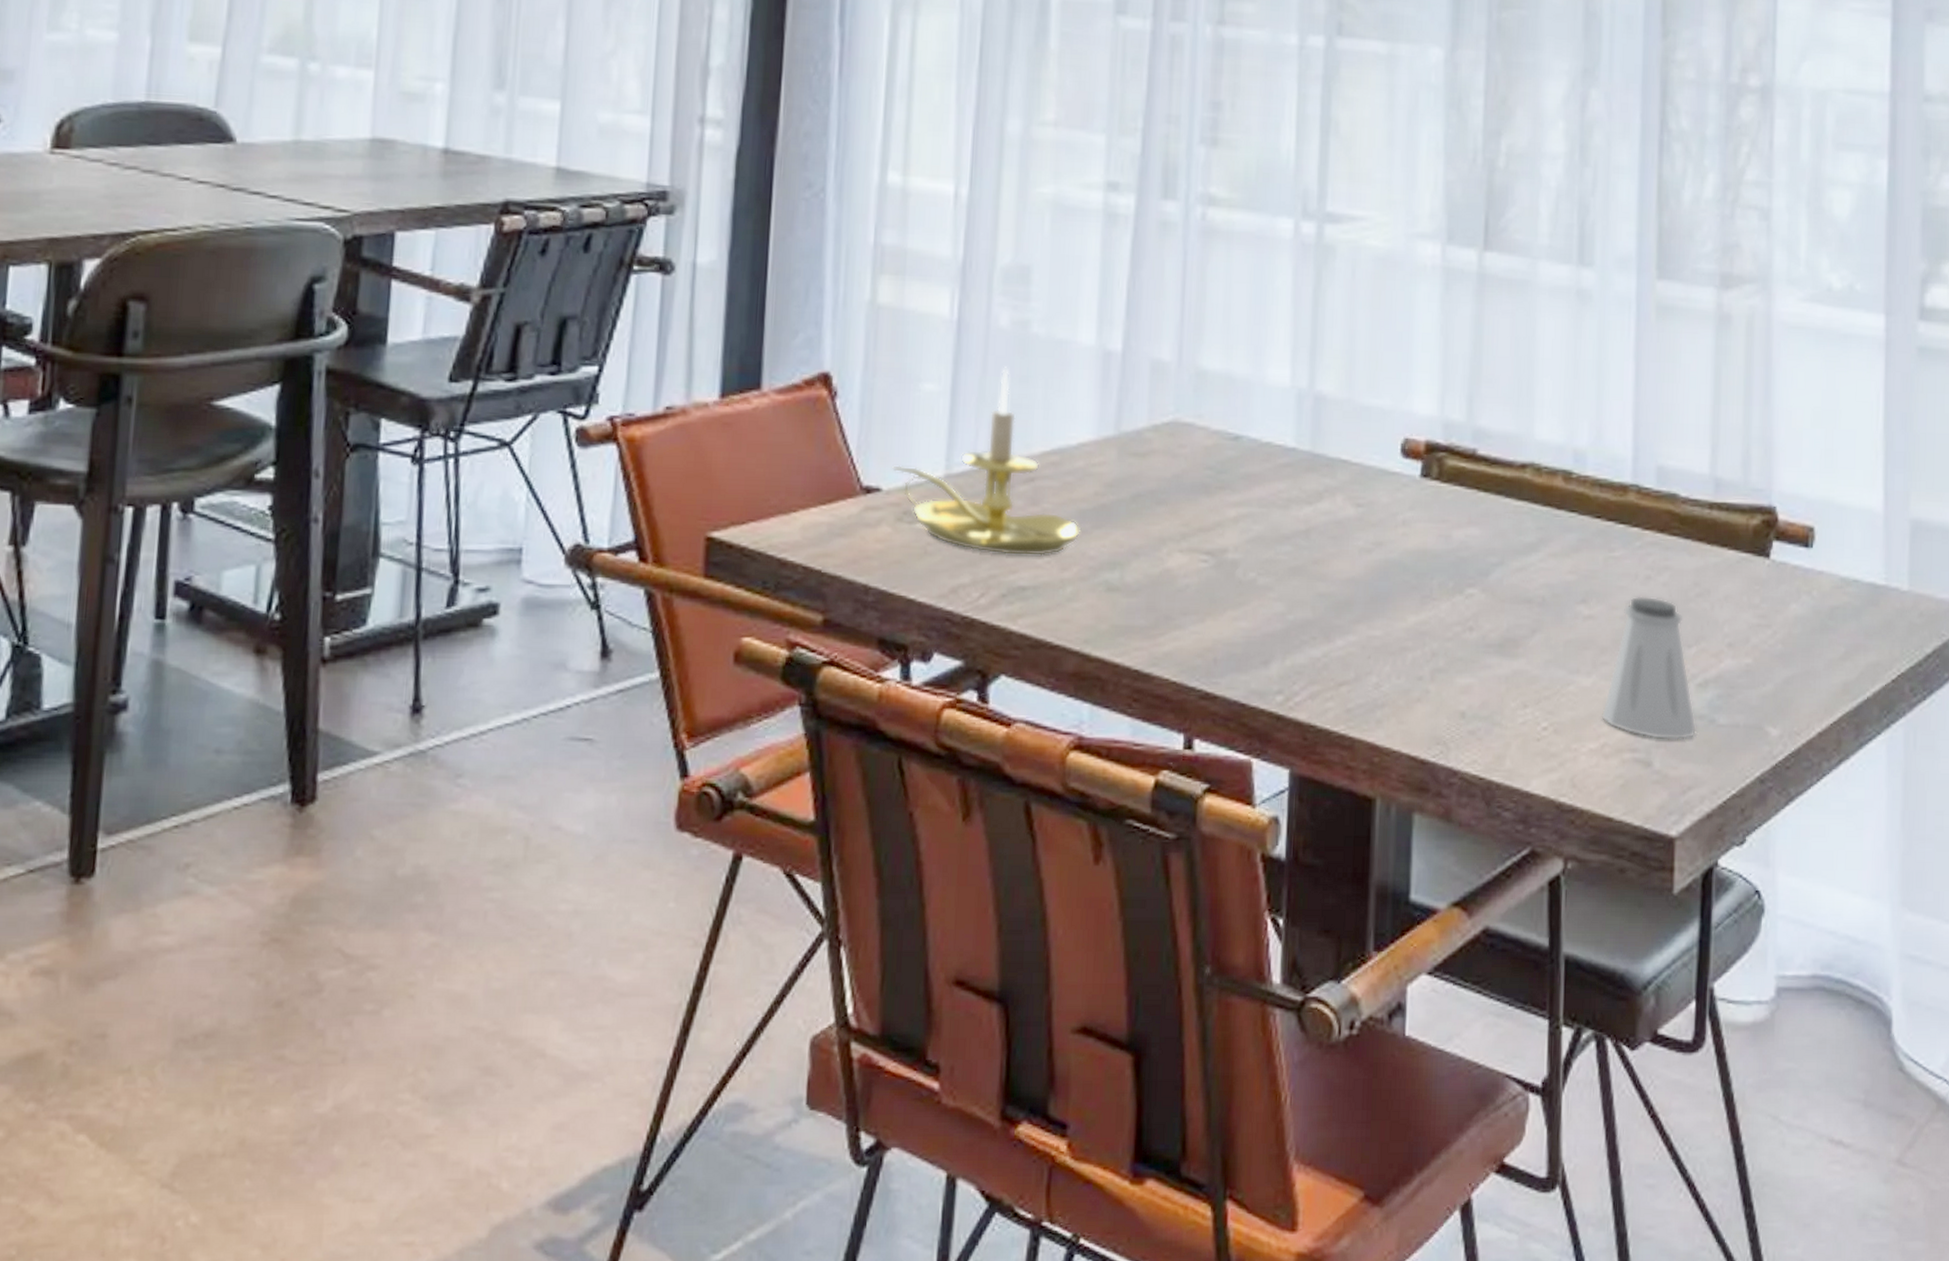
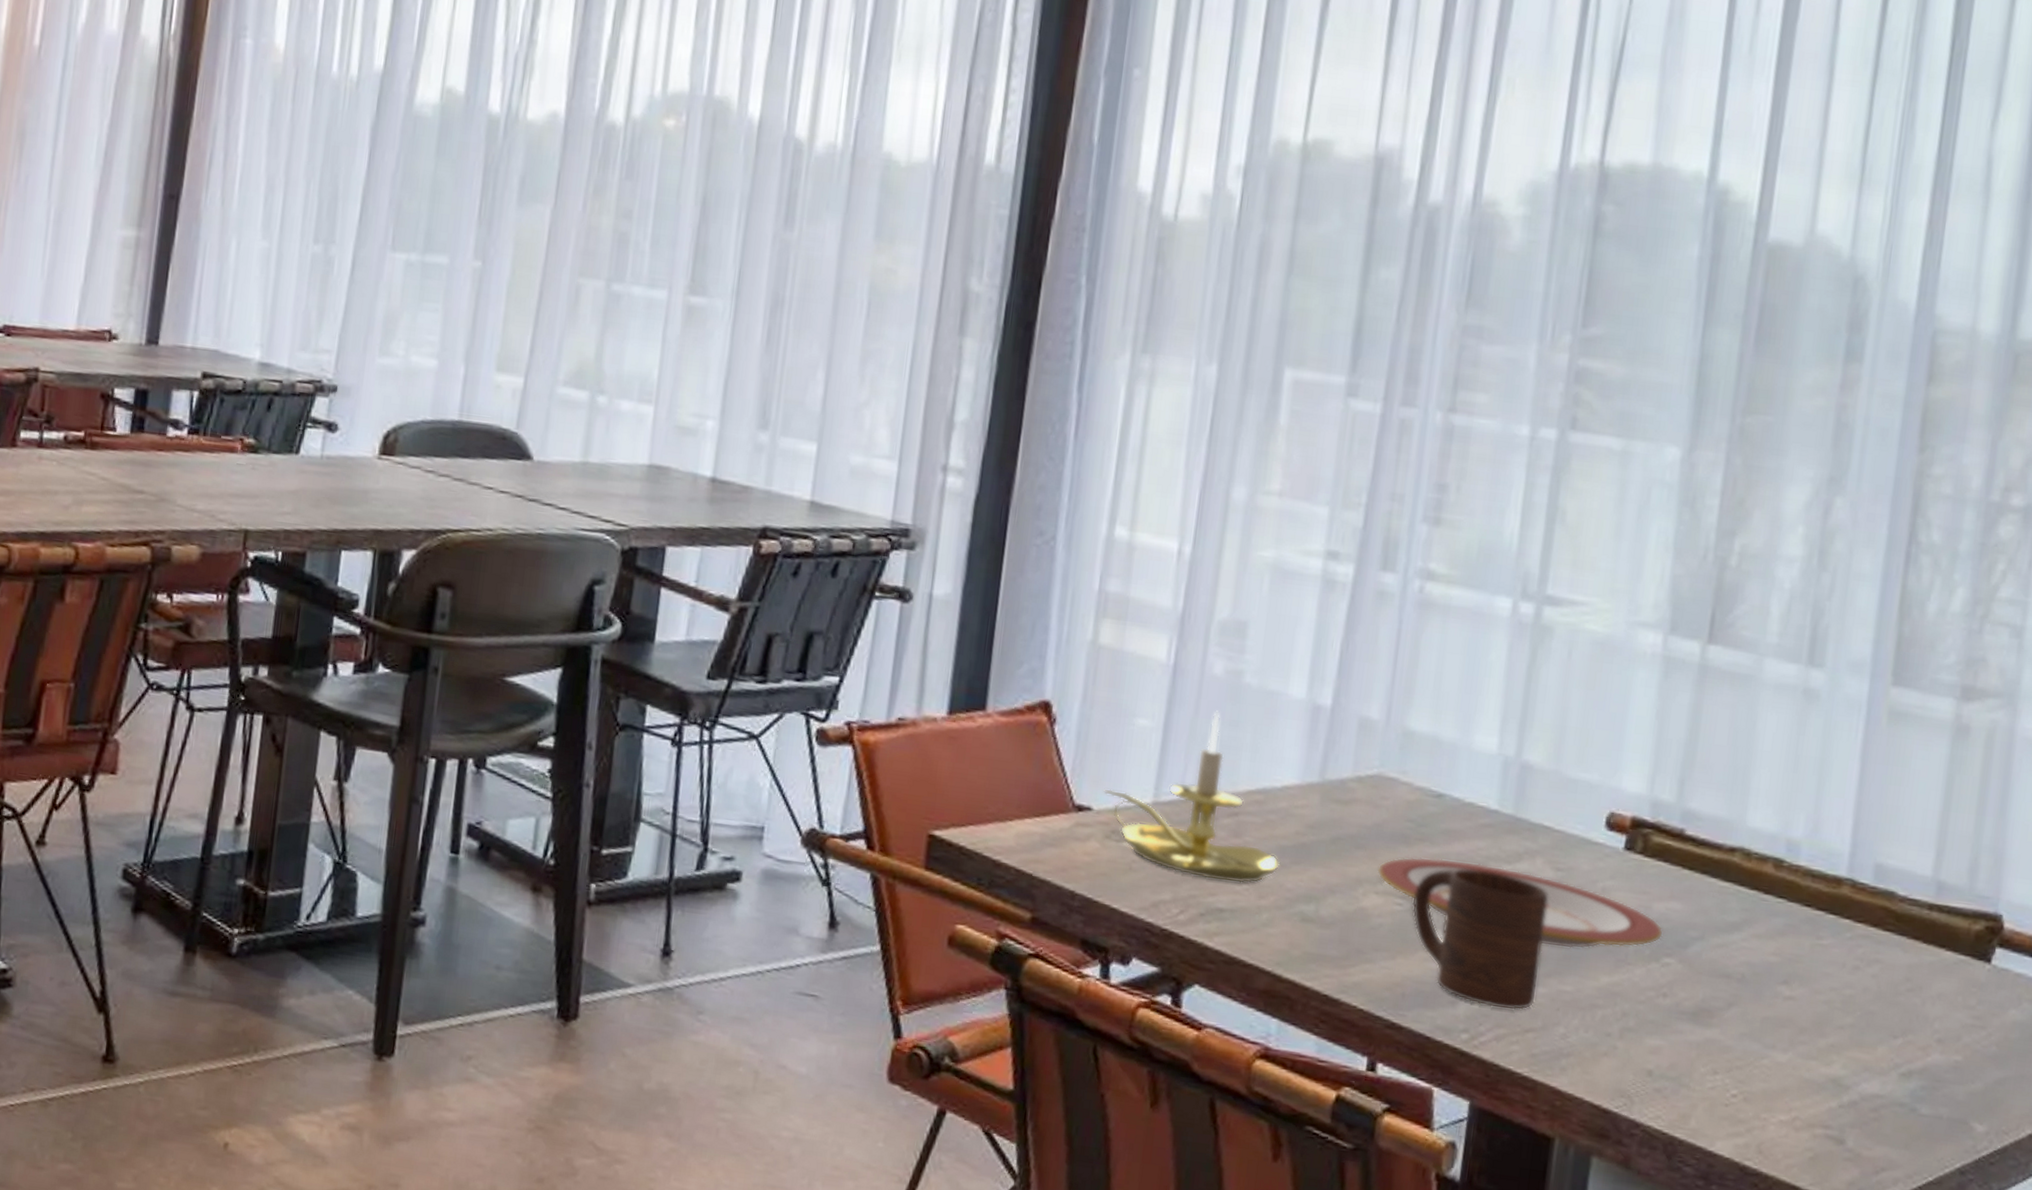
plate: none [1180,505,1464,590] -> present [1377,857,1663,949]
cup: none [1216,515,1351,664] -> present [1411,869,1548,1010]
saltshaker: present [1601,596,1697,740] -> none [1794,983,1896,1124]

